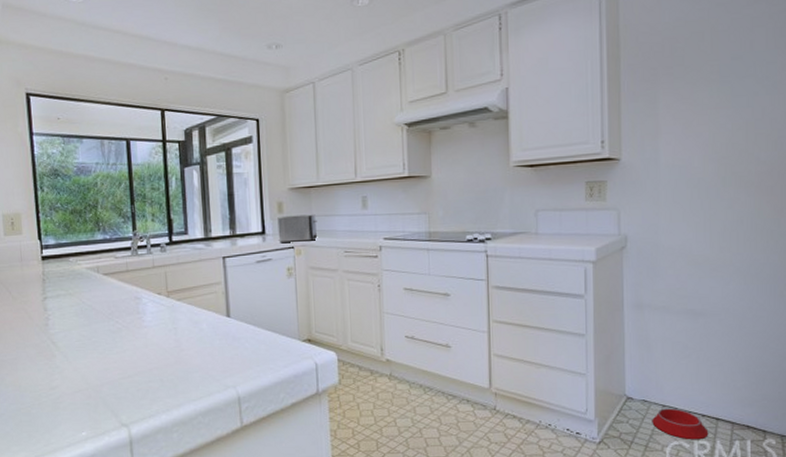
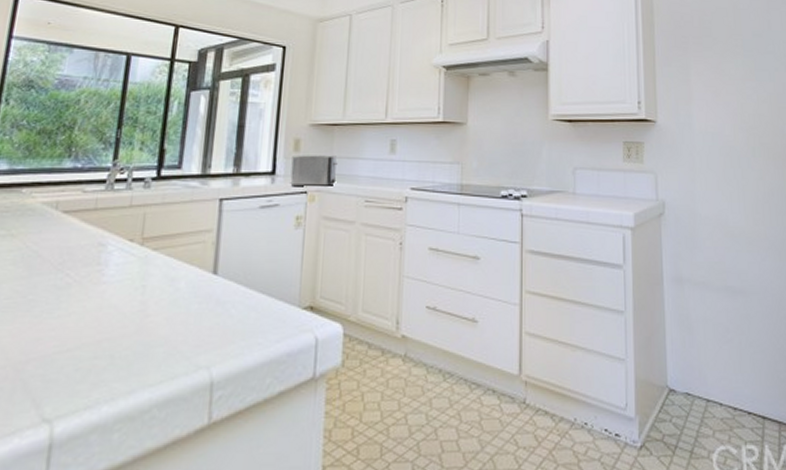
pet bowl: present [652,408,709,440] -> none [696,403,756,444]

